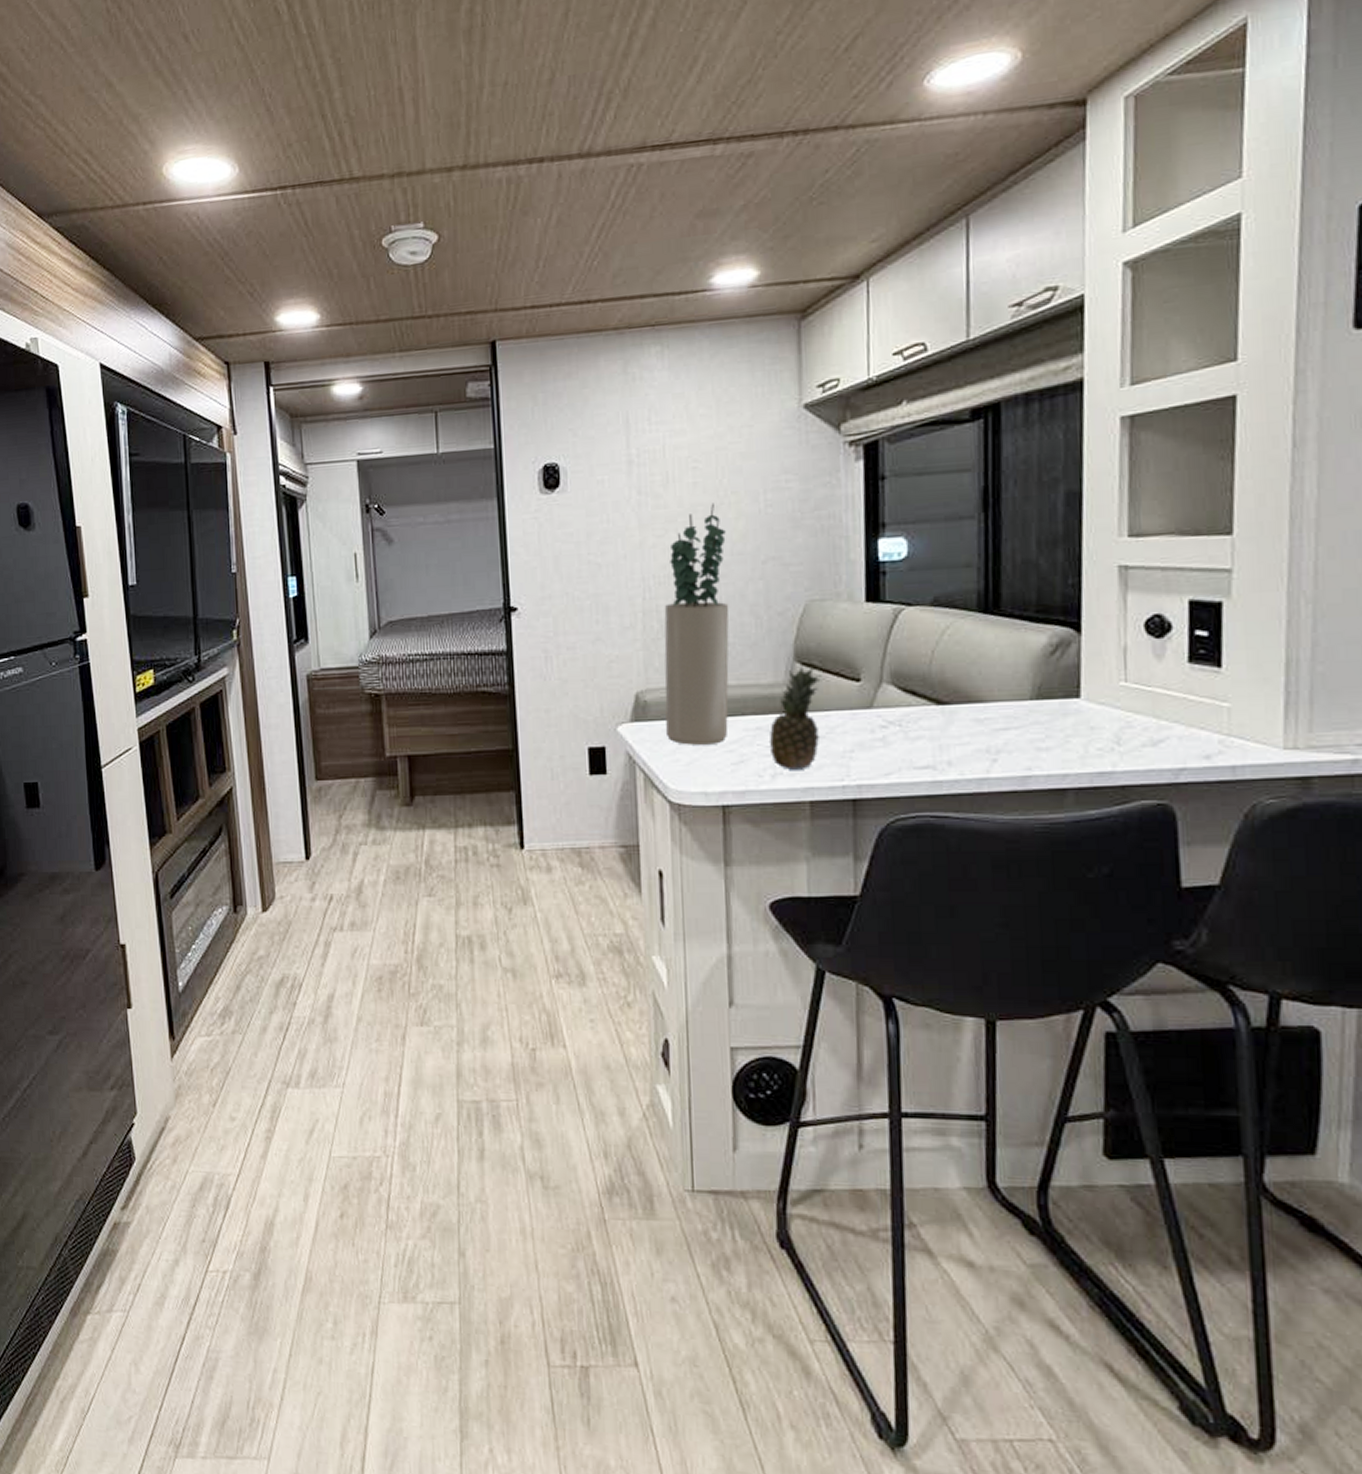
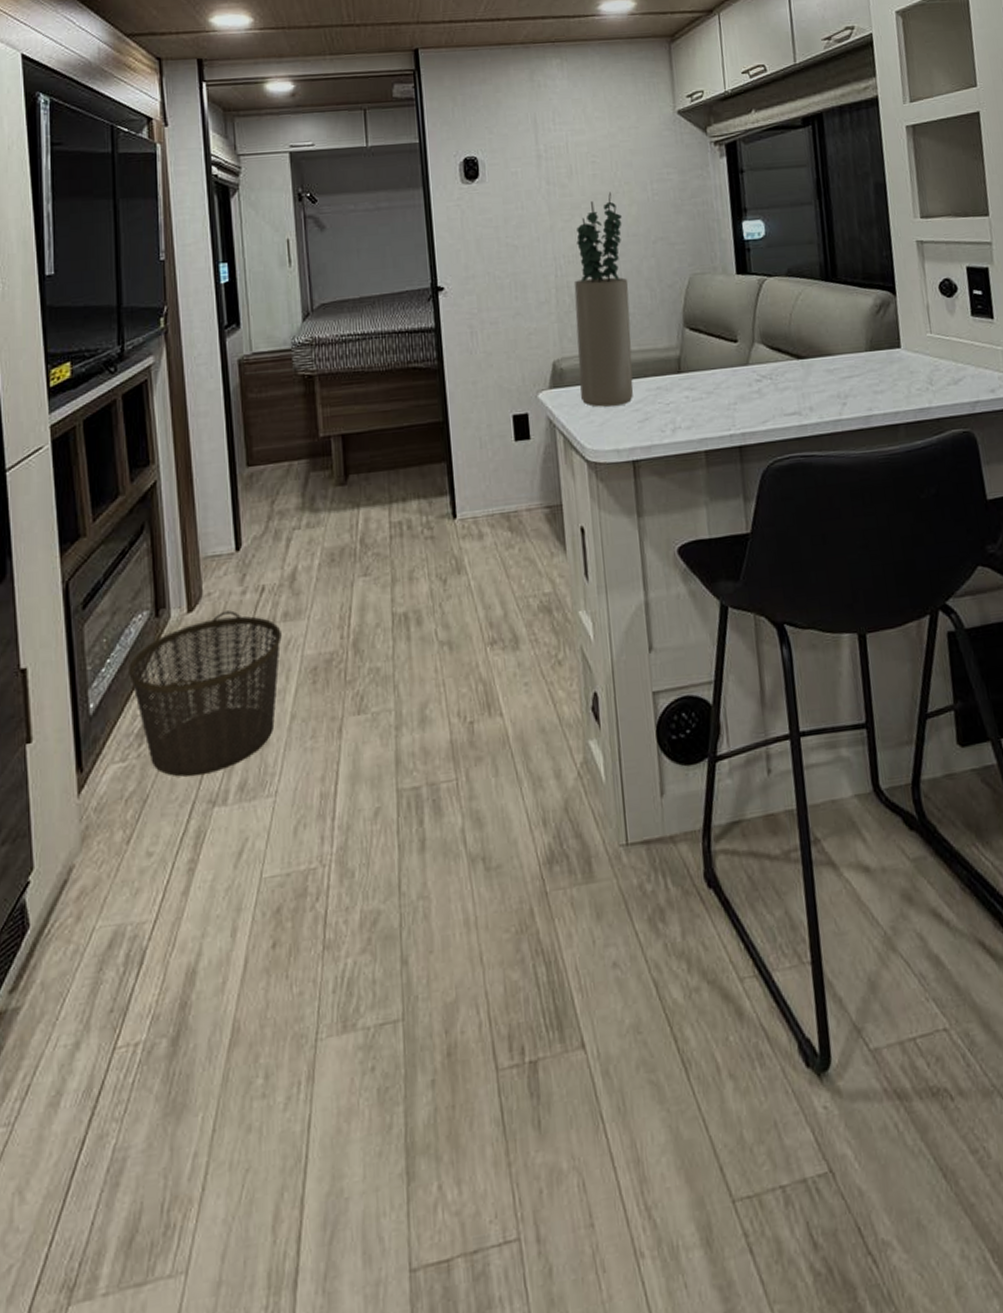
basket: none [211,914,349,1058] -> present [129,610,282,777]
fruit: present [768,666,823,770] -> none [668,331,709,424]

